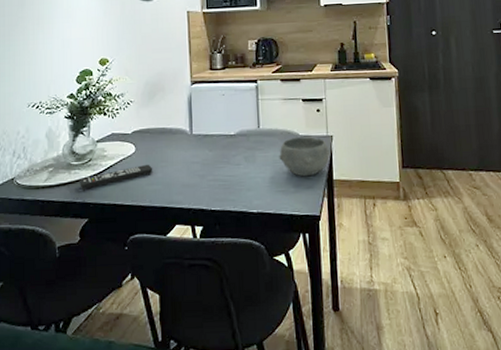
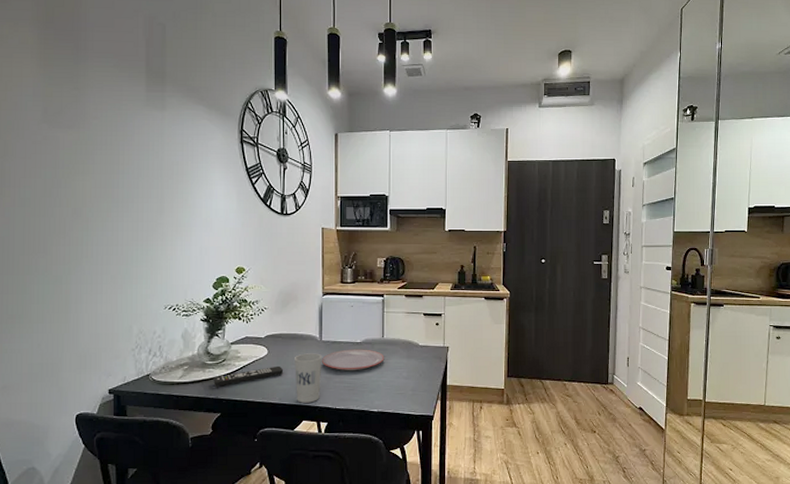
cup: none [164,148,194,205] -> present [295,353,322,403]
plate: none [194,142,262,167] -> present [322,349,385,370]
bowl: present [279,137,331,177] -> none [400,347,446,382]

